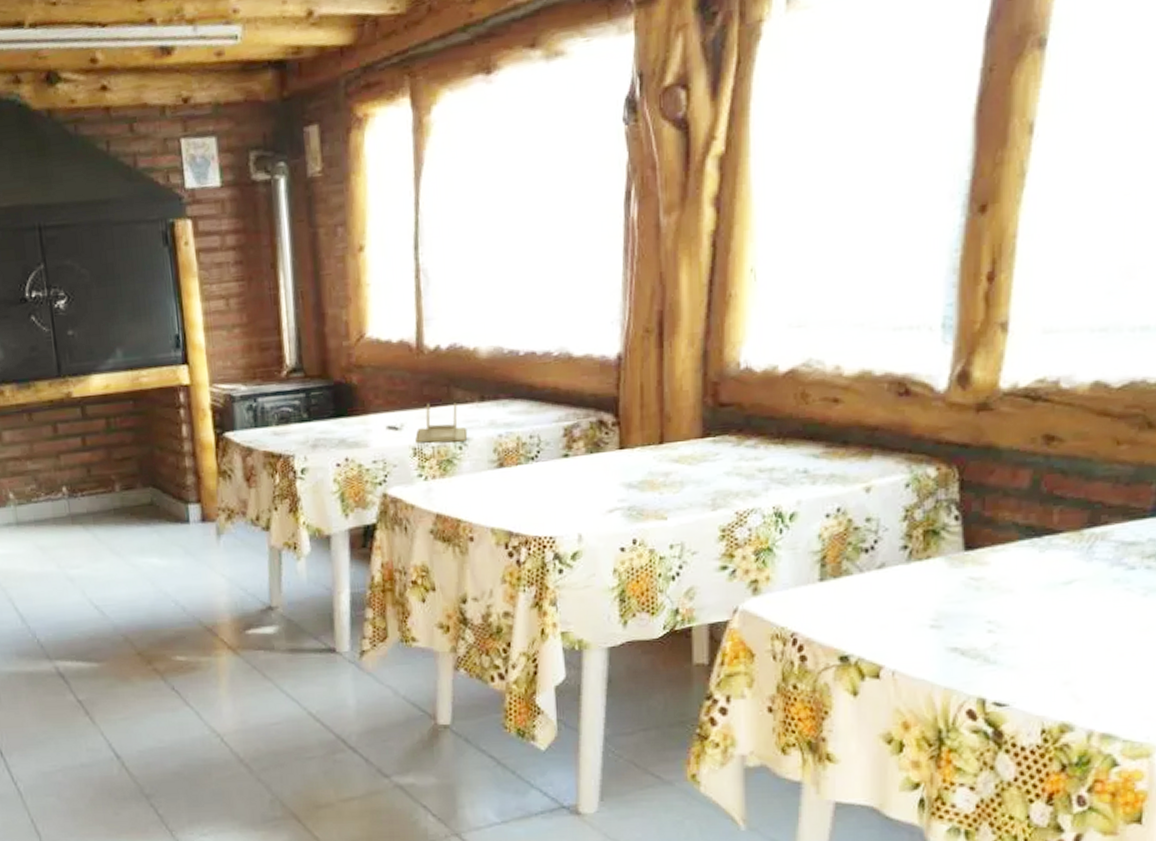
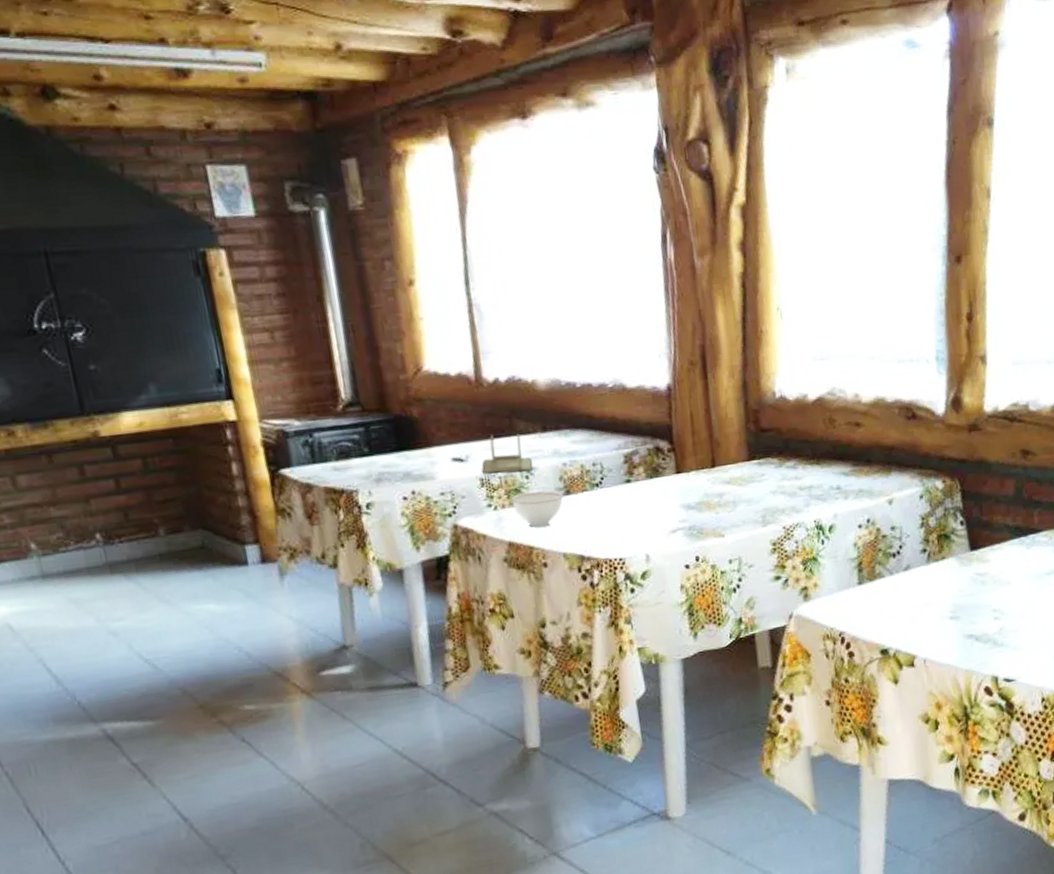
bowl: none [443,462,497,501] -> present [511,490,564,528]

